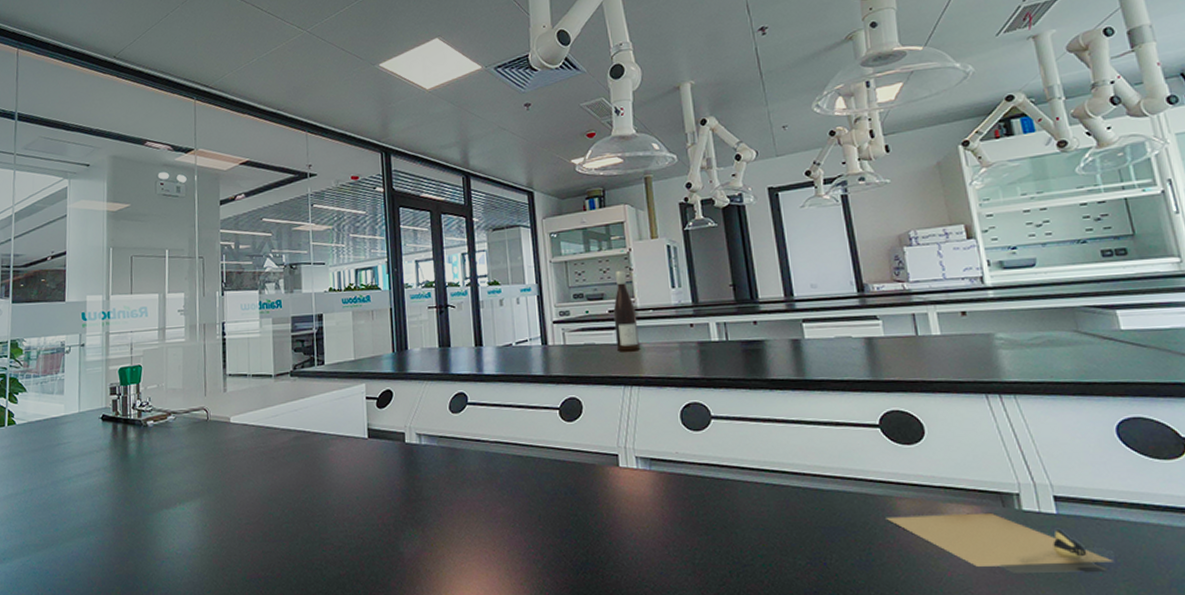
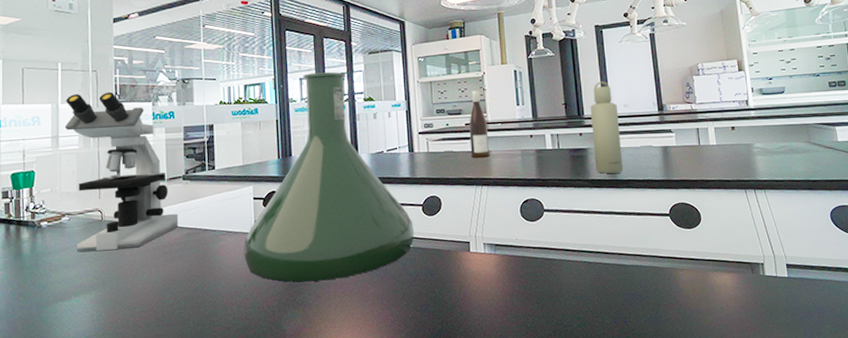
microscope: none [171,279,287,455] -> present [64,91,179,252]
flask: none [355,252,550,497] -> present [243,72,414,282]
bottle: none [765,256,813,372] -> present [590,81,623,174]
clipboard: present [886,512,1115,573] -> none [670,278,824,322]

